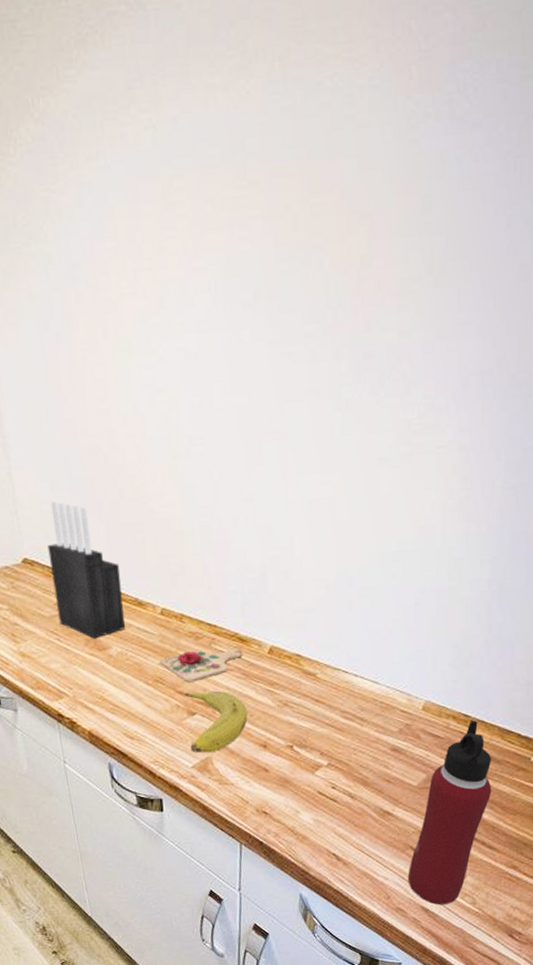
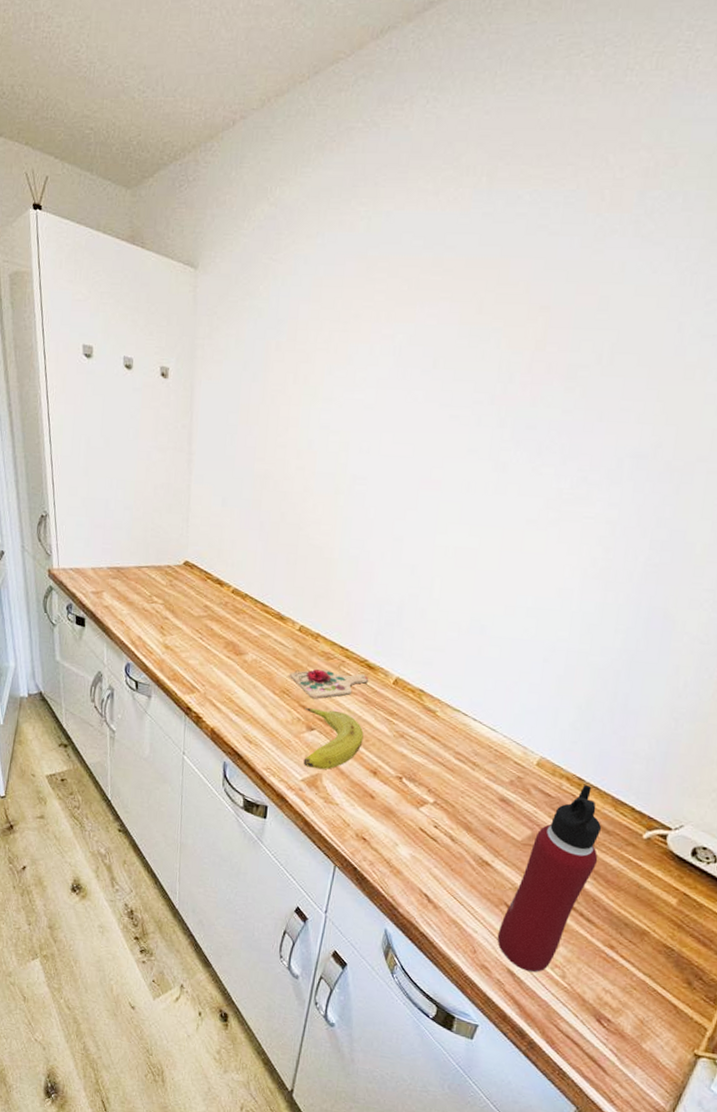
knife block: present [47,500,125,639] -> none [205,514,270,644]

